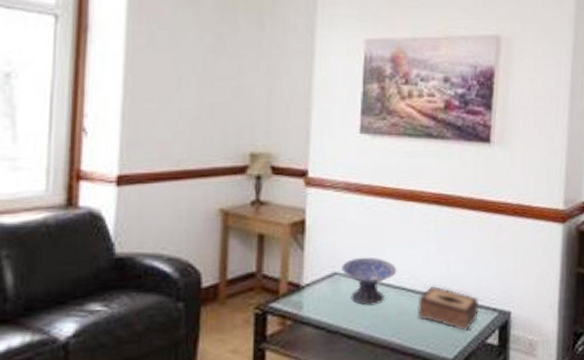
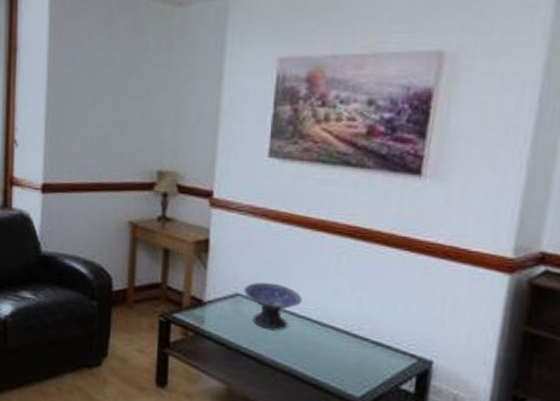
tissue box: present [417,286,479,331] -> none [322,321,395,372]

